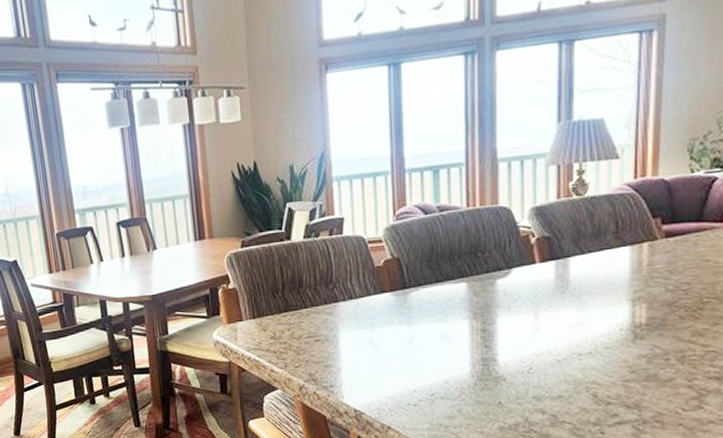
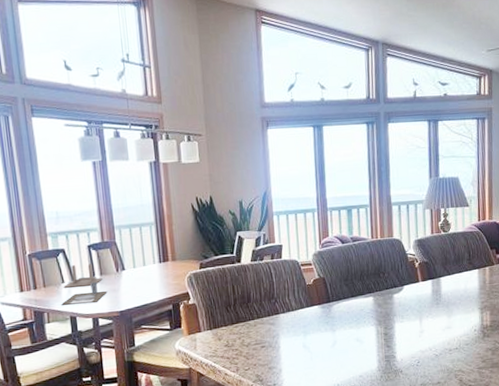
place setting: none [90,262,138,288] -> present [61,281,107,305]
napkin holder: none [92,243,133,269] -> present [63,264,102,288]

